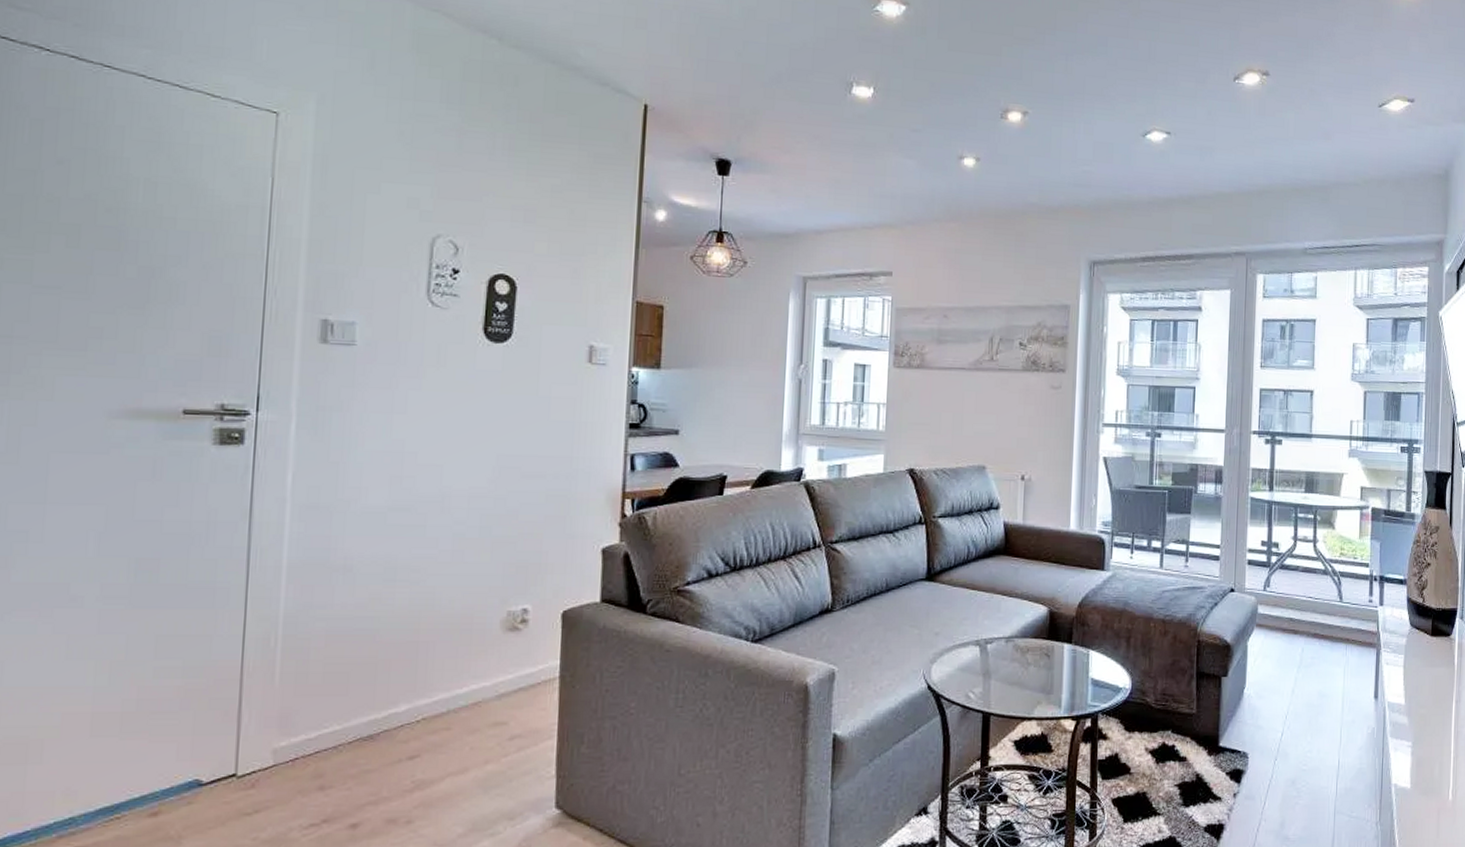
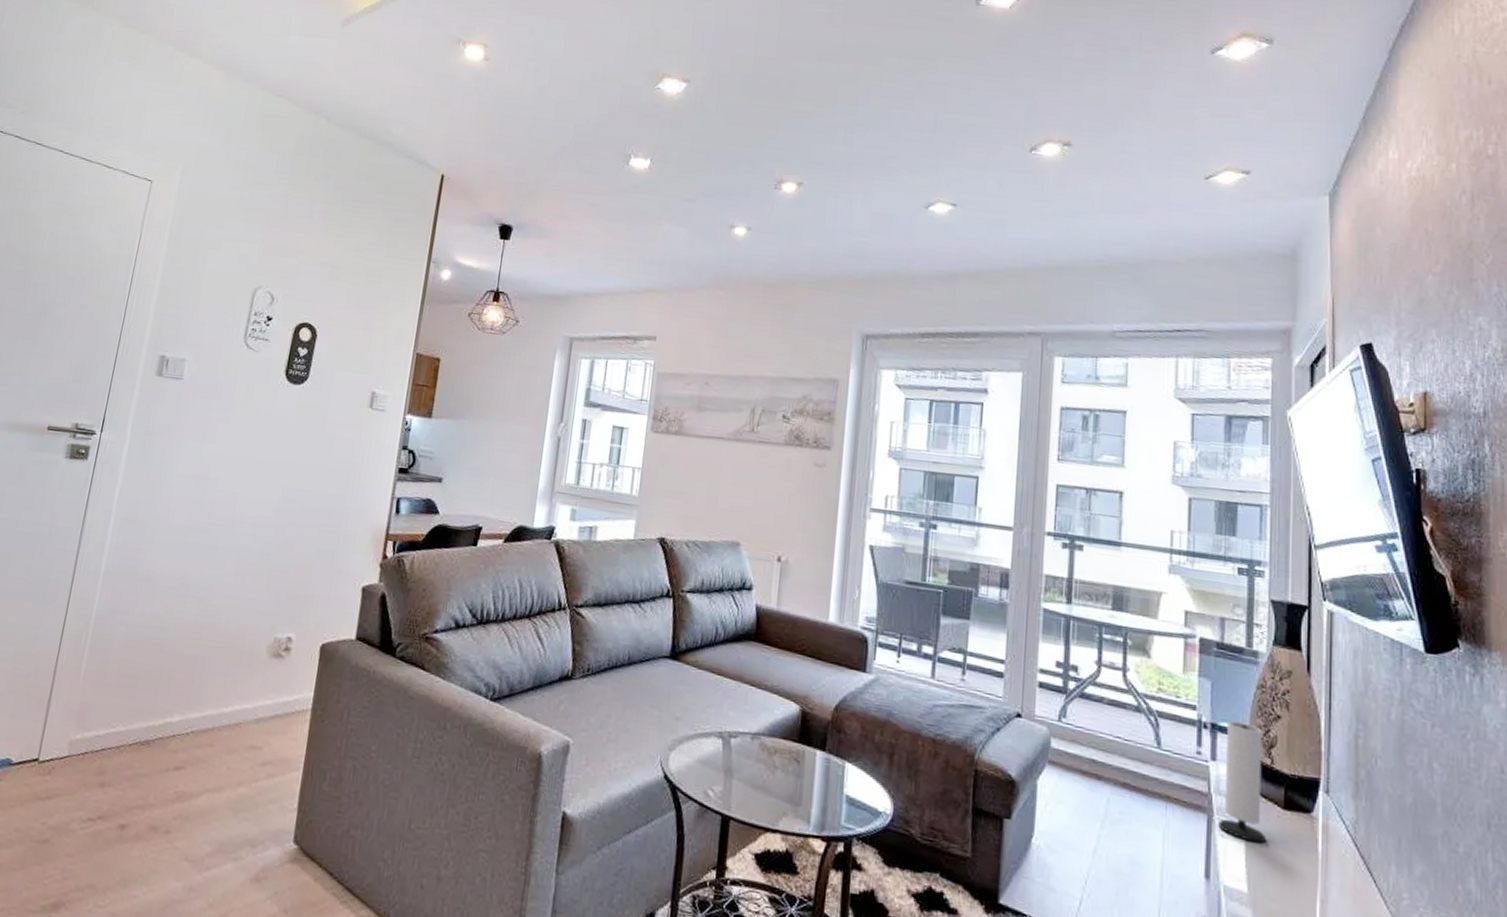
speaker: none [1384,572,1419,665] -> present [1218,720,1267,844]

